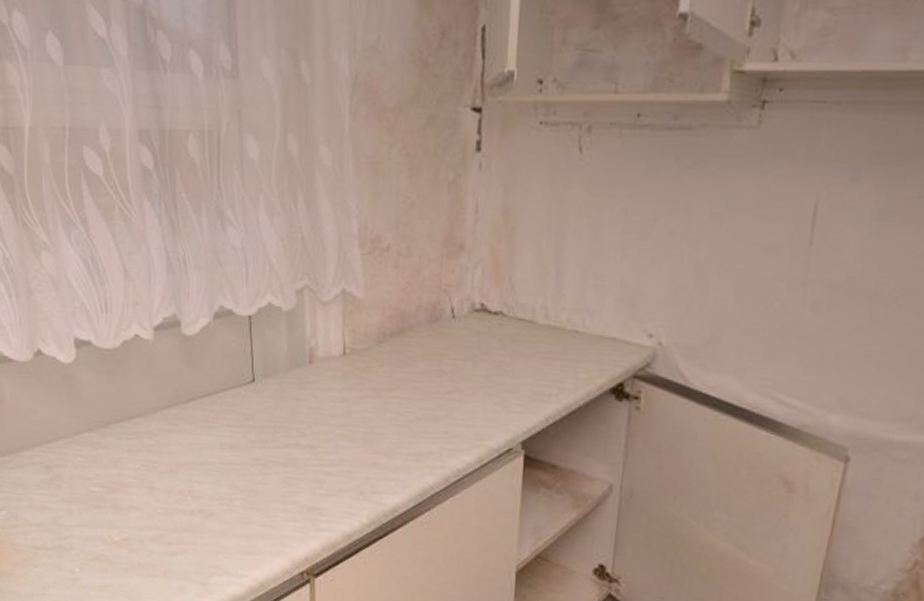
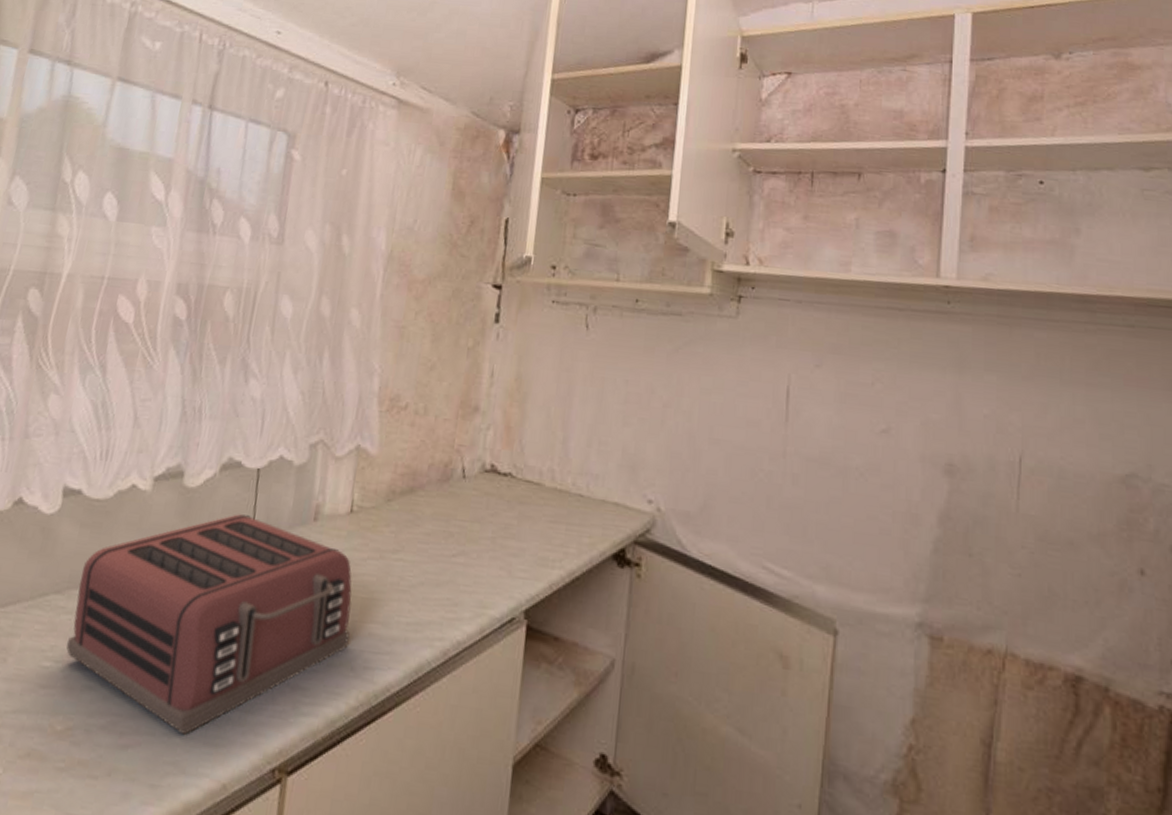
toaster: none [107,359,356,545] -> present [66,514,352,735]

